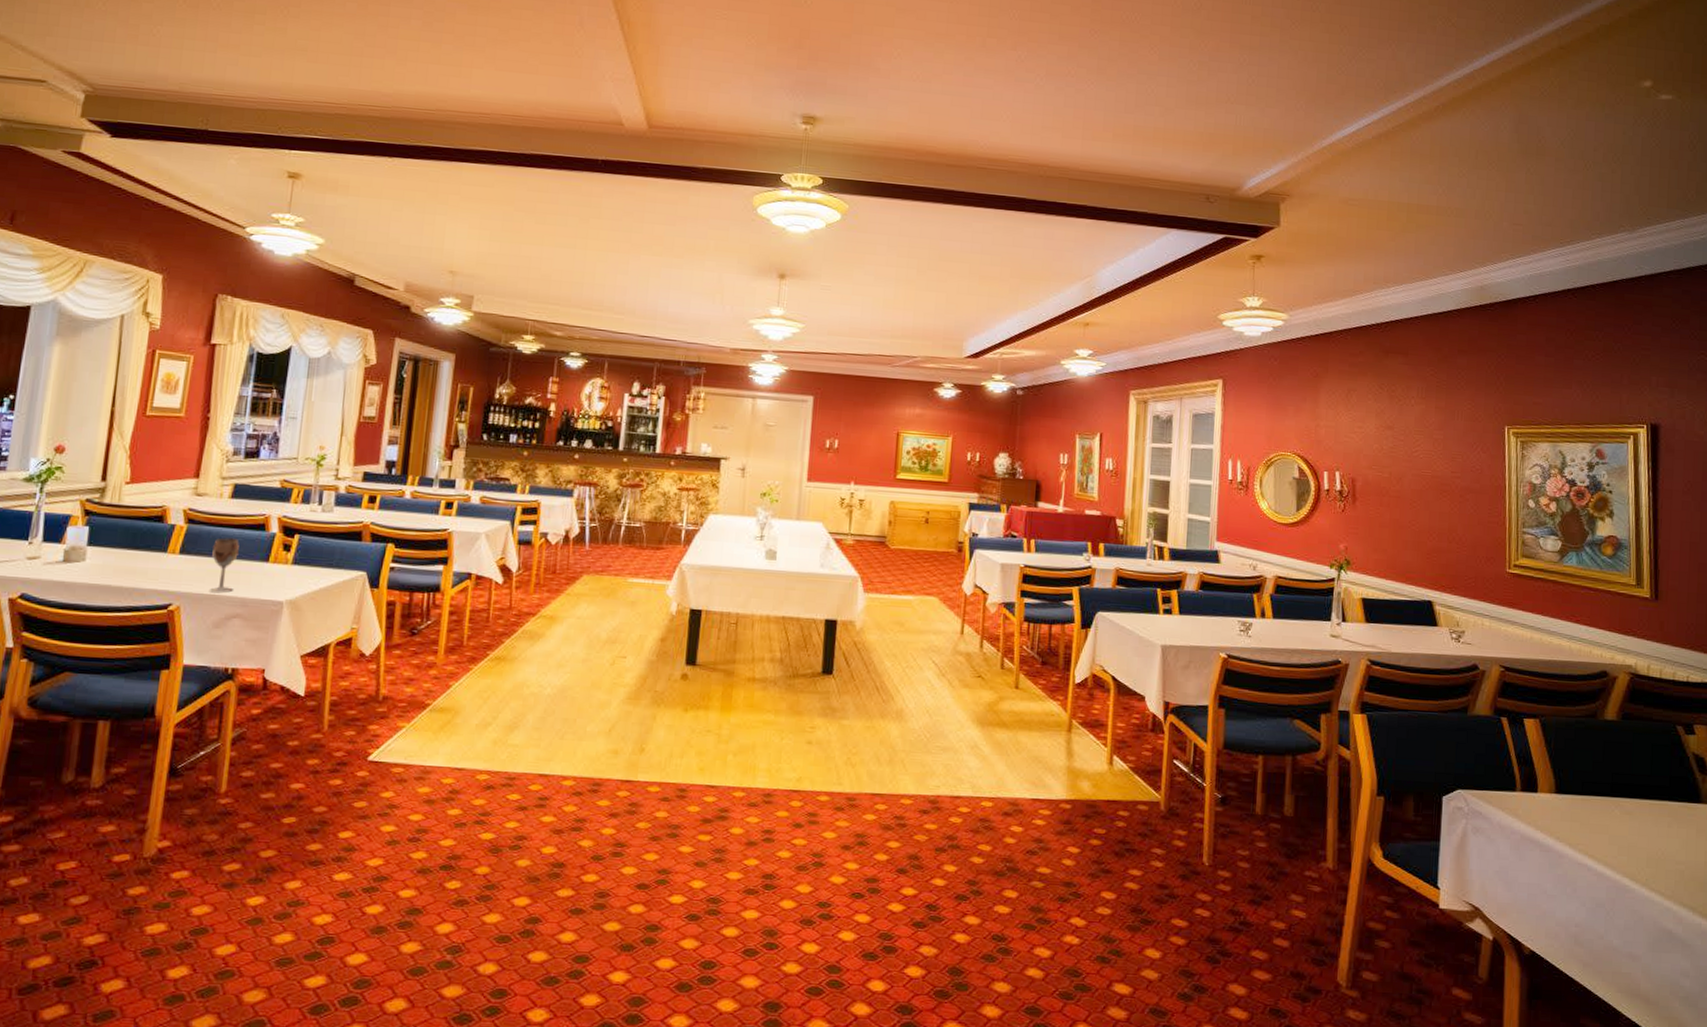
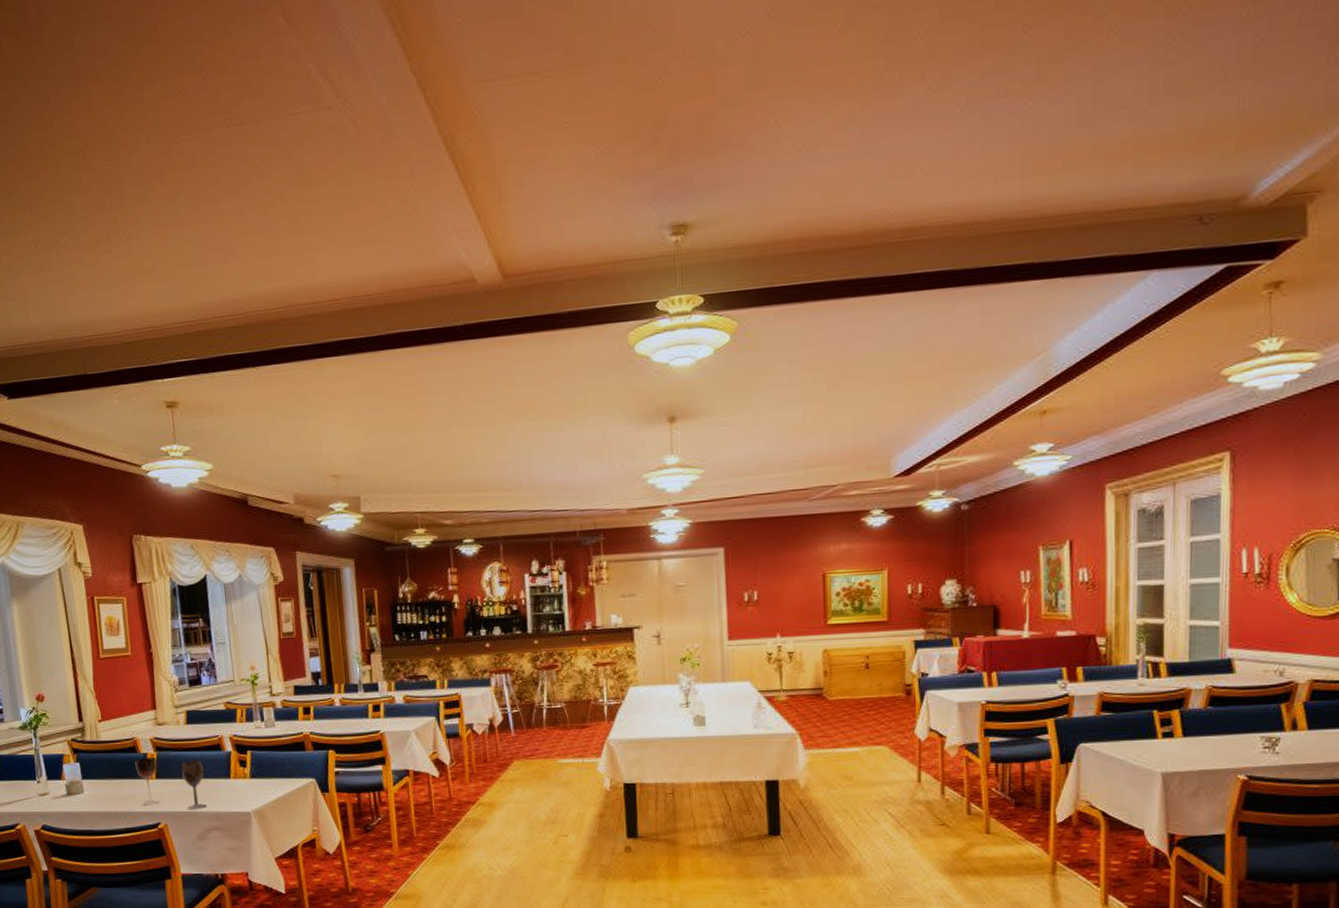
wineglass: none [153,529,186,584] -> present [135,756,160,806]

